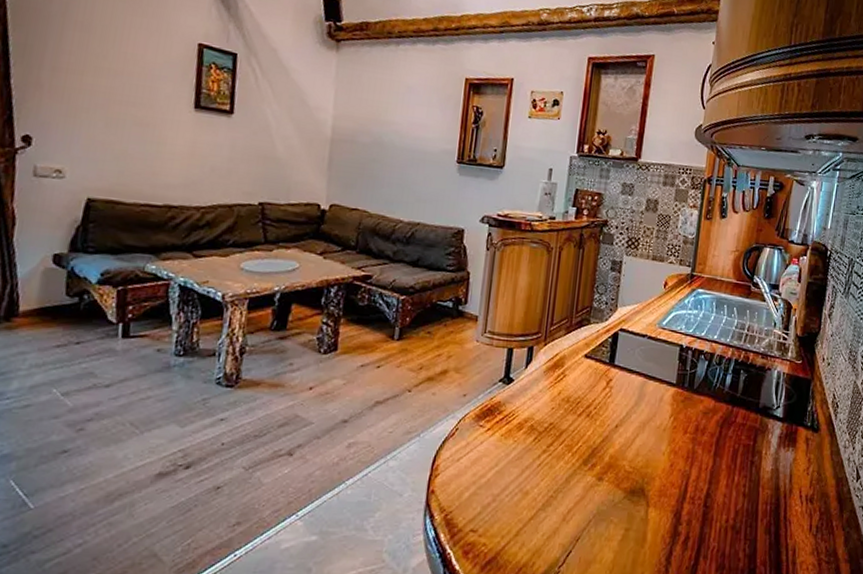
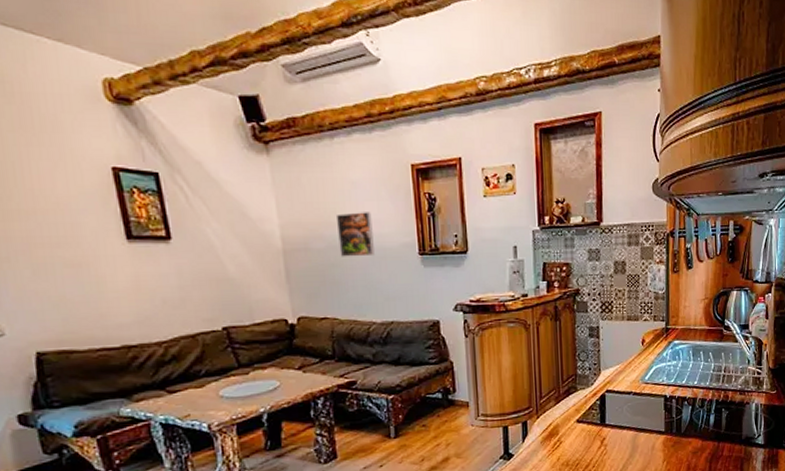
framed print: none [382,113,420,158] -> present [335,212,374,257]

